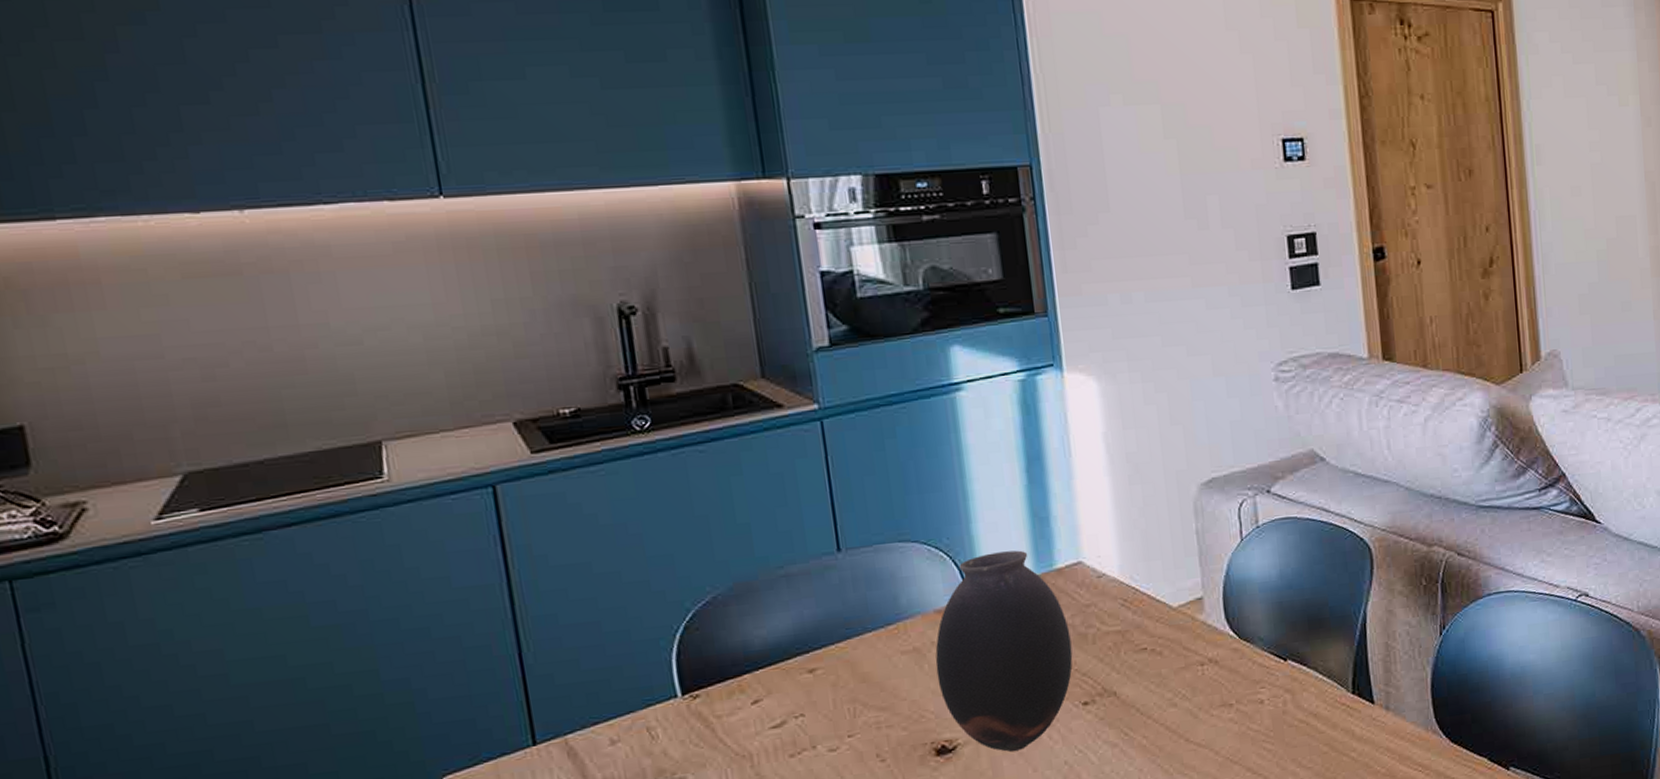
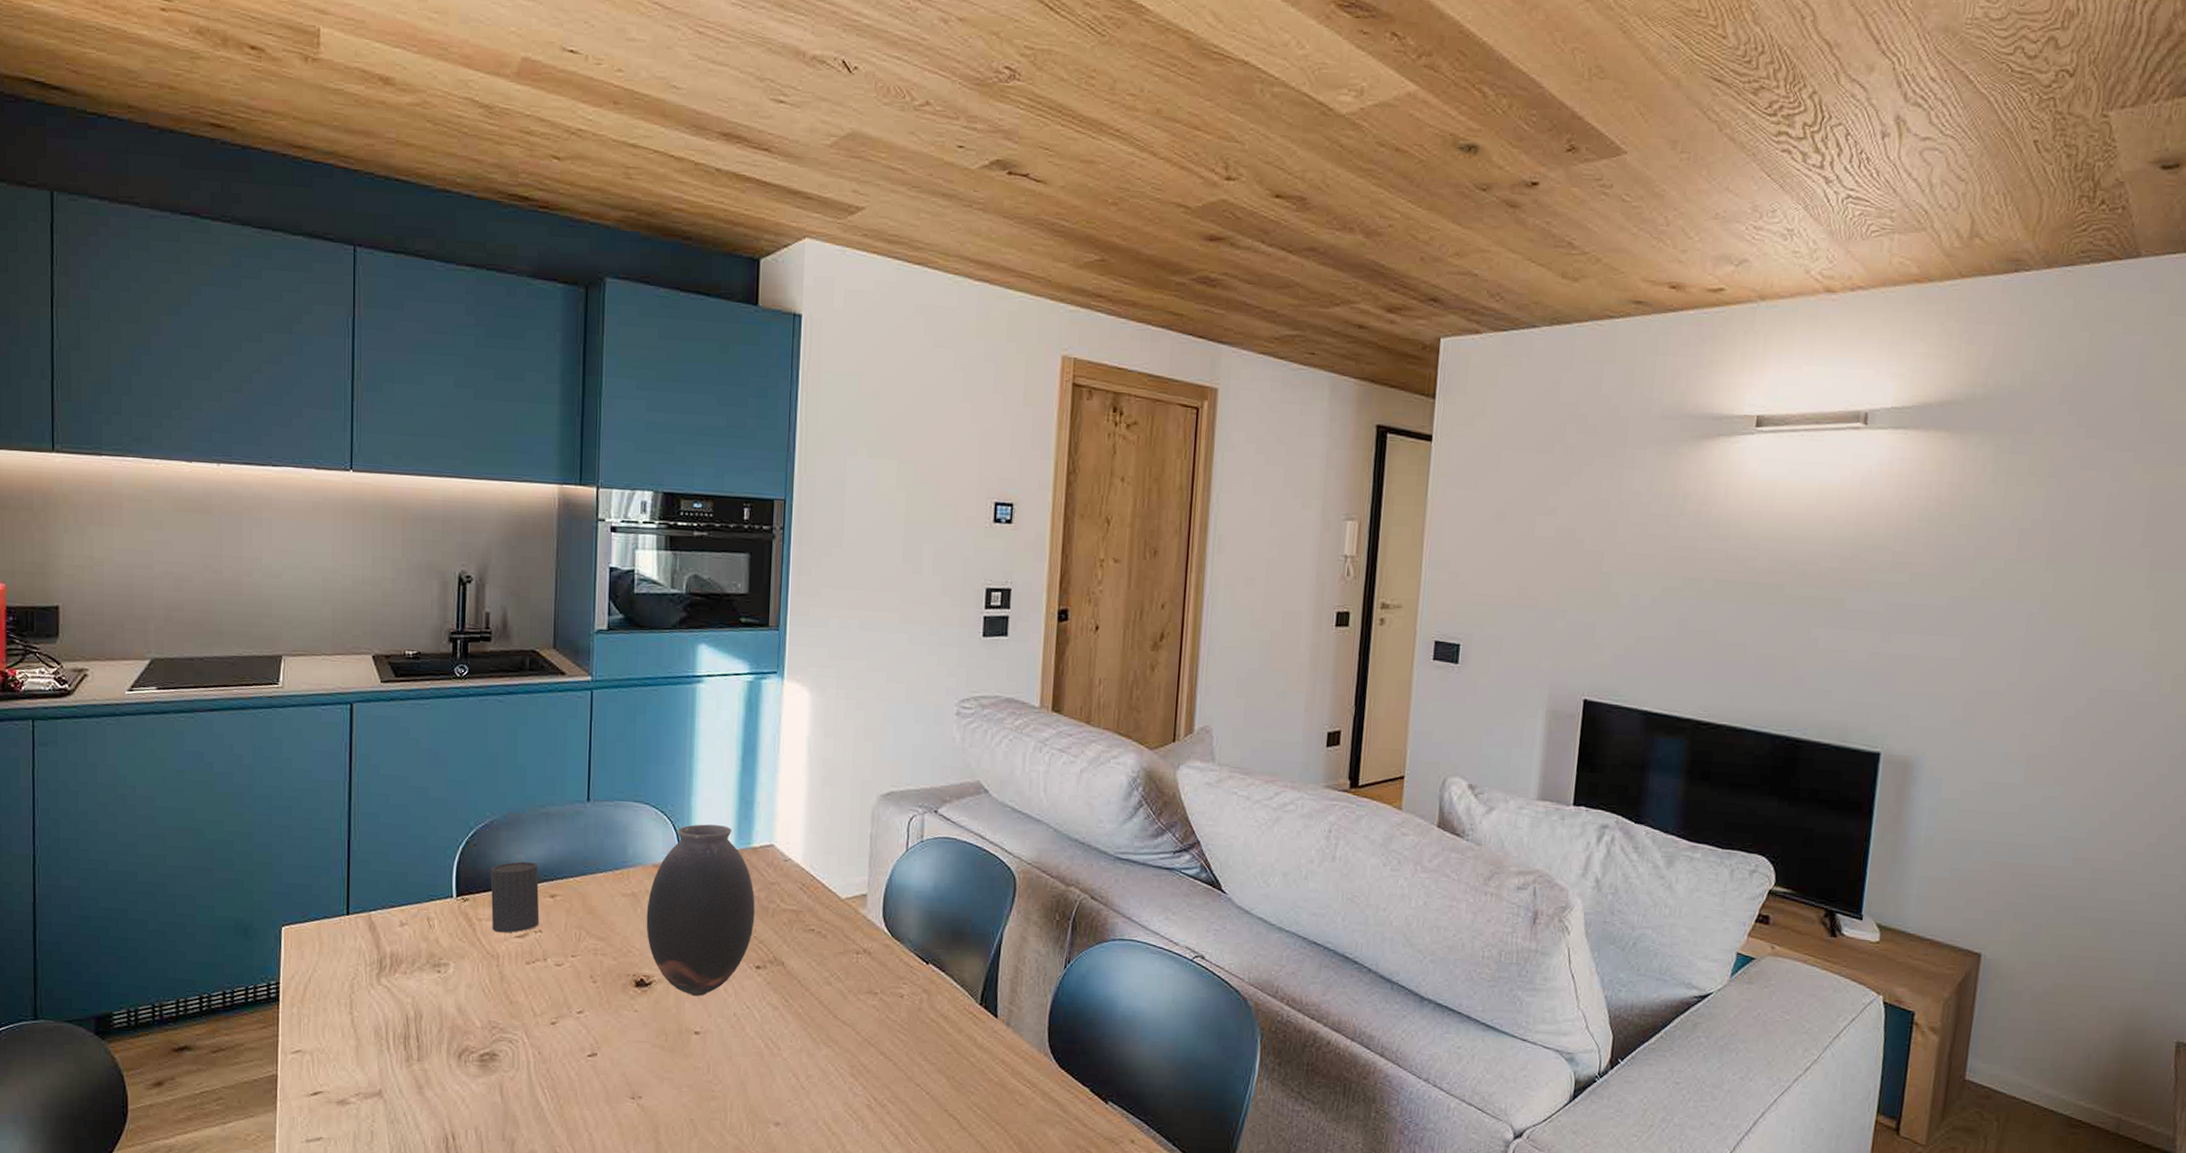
cup: none [723,636,799,728] -> present [490,861,540,933]

